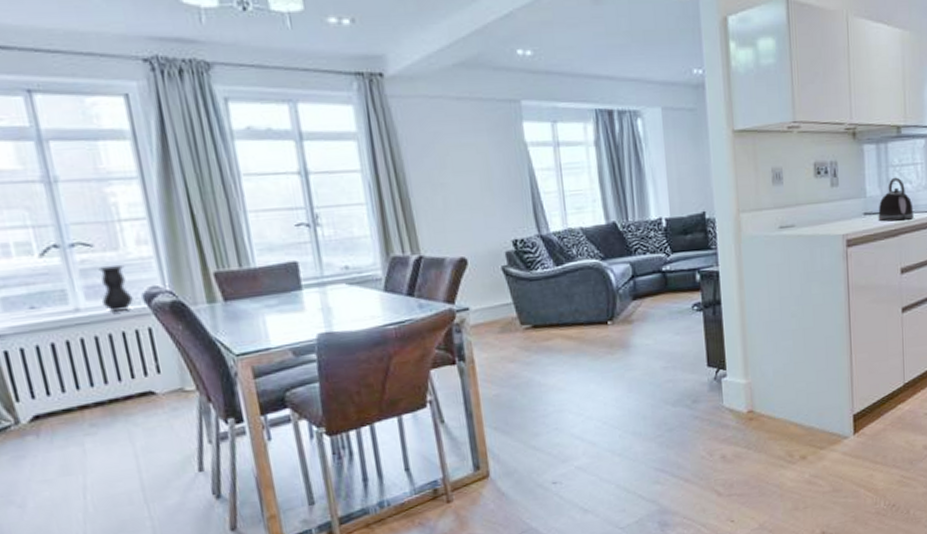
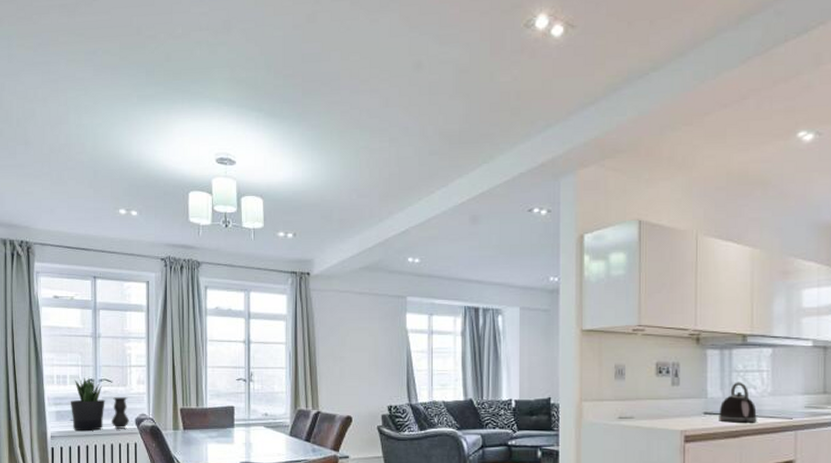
planter: none [22,242,90,323] -> present [70,377,105,432]

